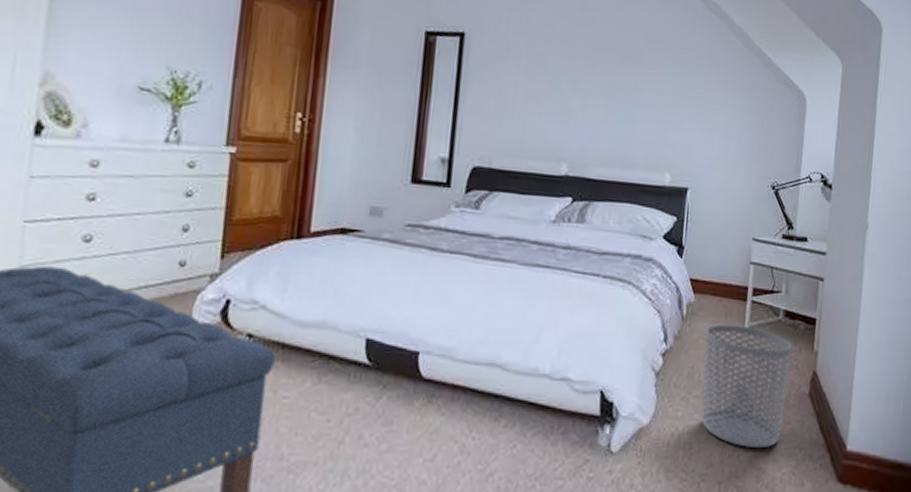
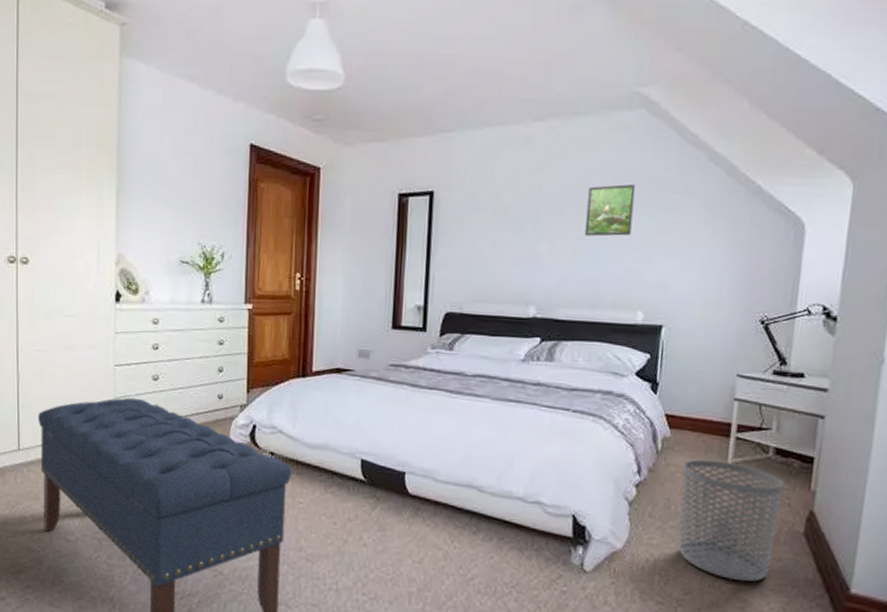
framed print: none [617,44,665,96] -> present [584,184,636,237]

